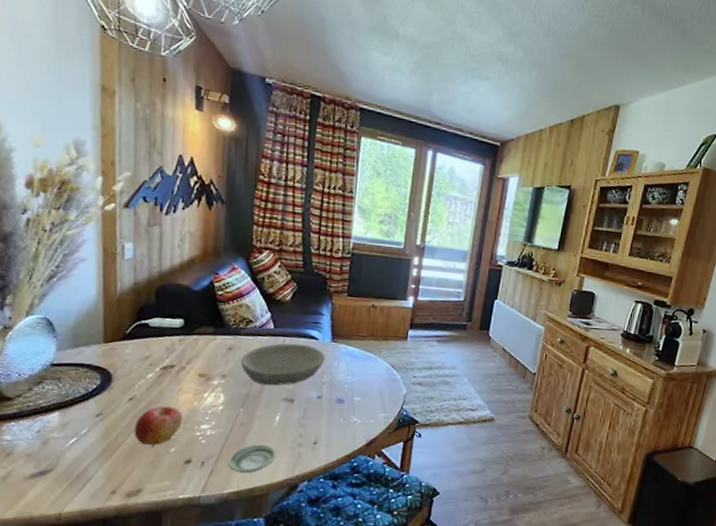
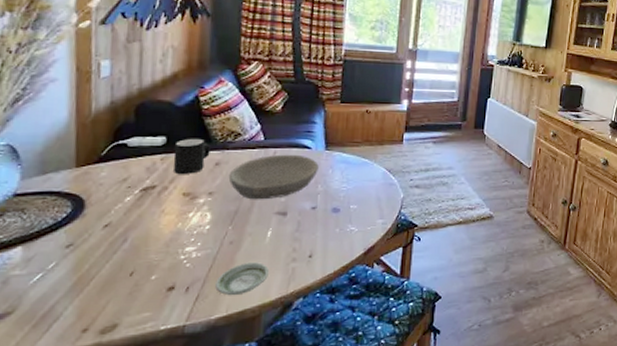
apple: present [134,406,183,445] -> none [109,230,165,274]
mug: none [190,322,224,356] -> present [173,138,211,174]

